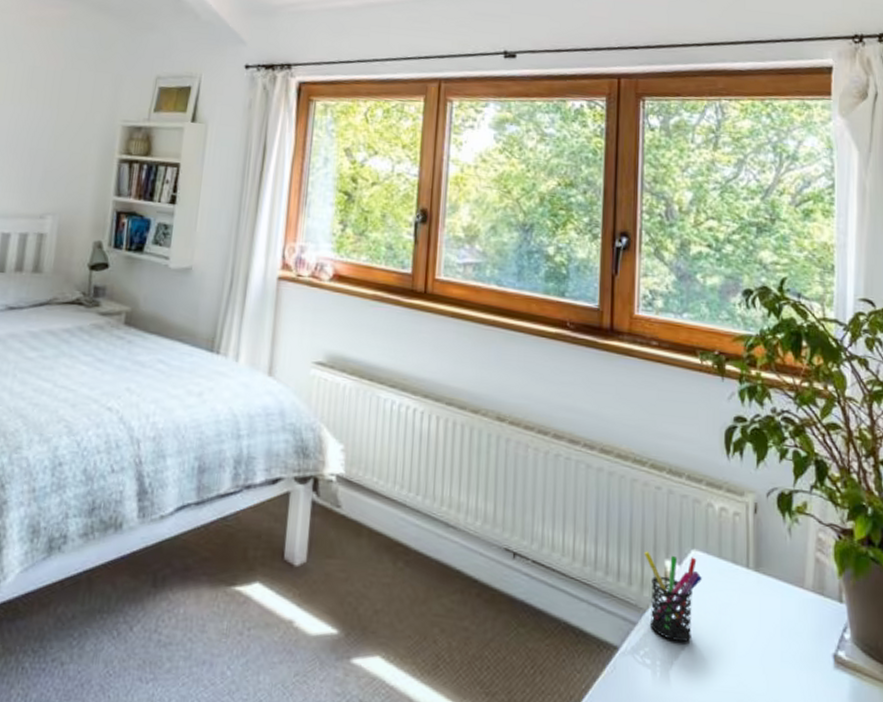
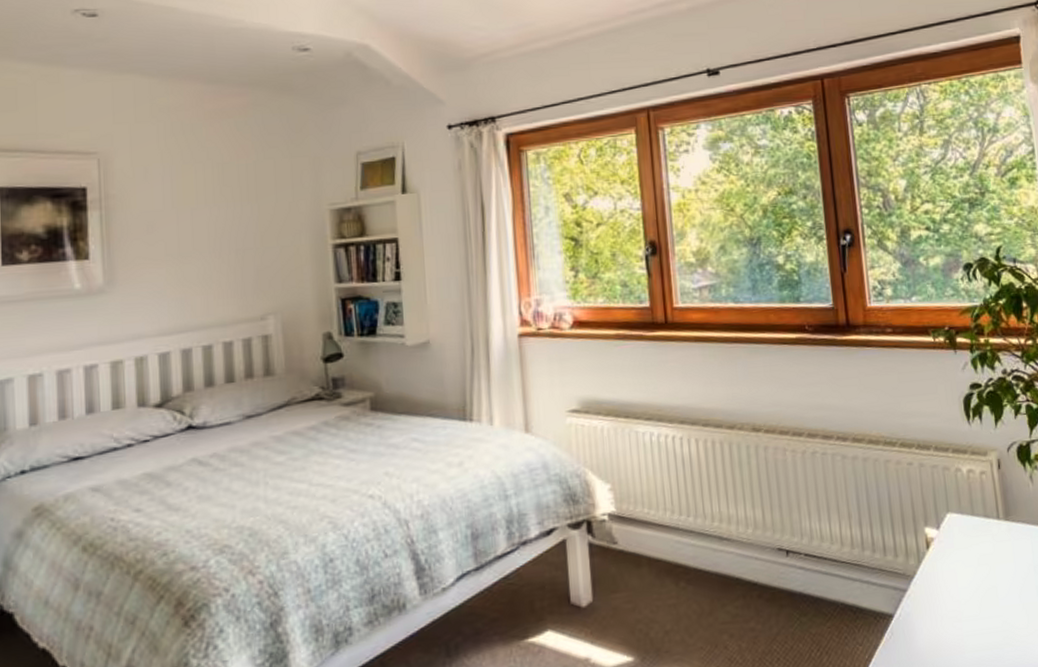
pen holder: present [644,551,702,643] -> none [905,519,959,599]

